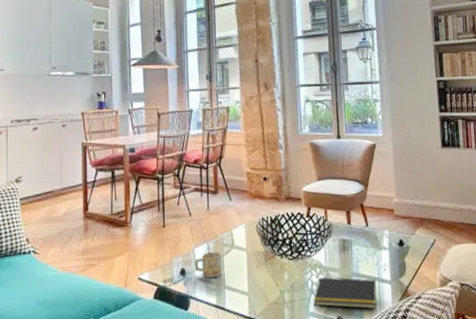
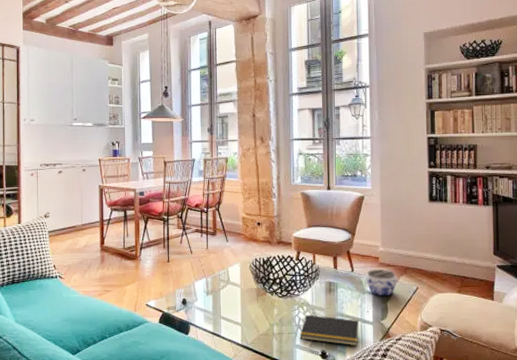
mug: present [194,252,222,278] -> none [194,286,219,308]
jar: none [382,222,414,251] -> present [366,270,397,295]

